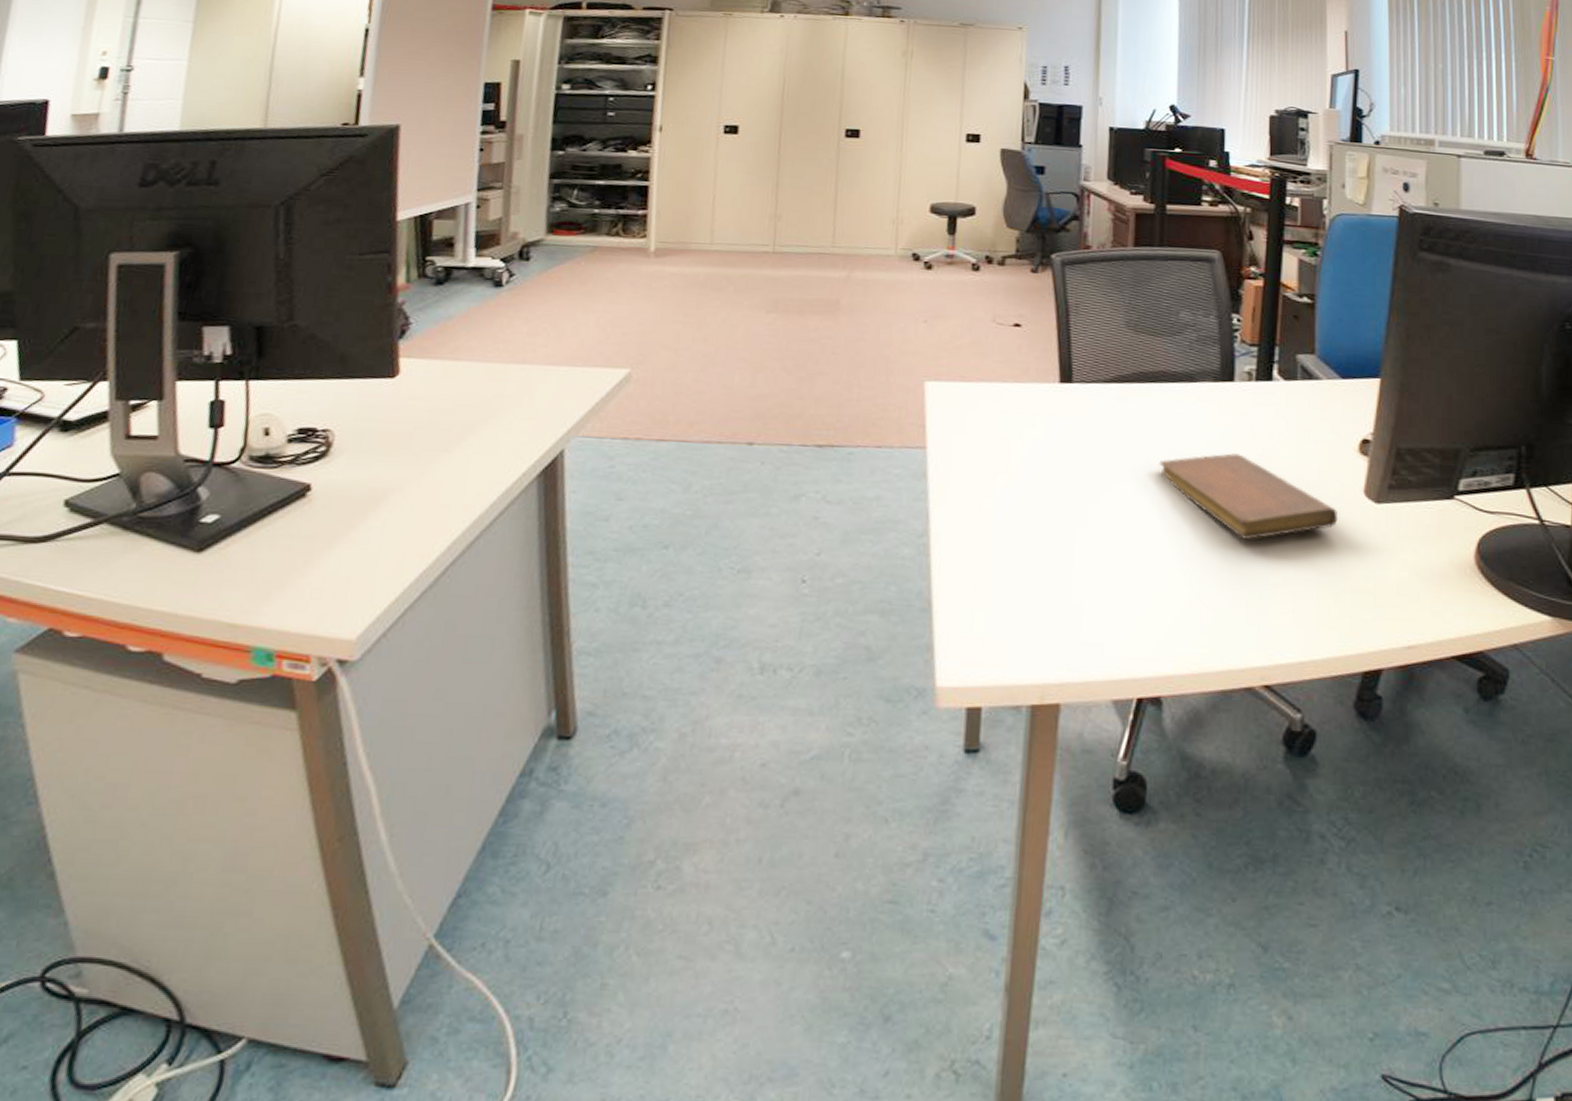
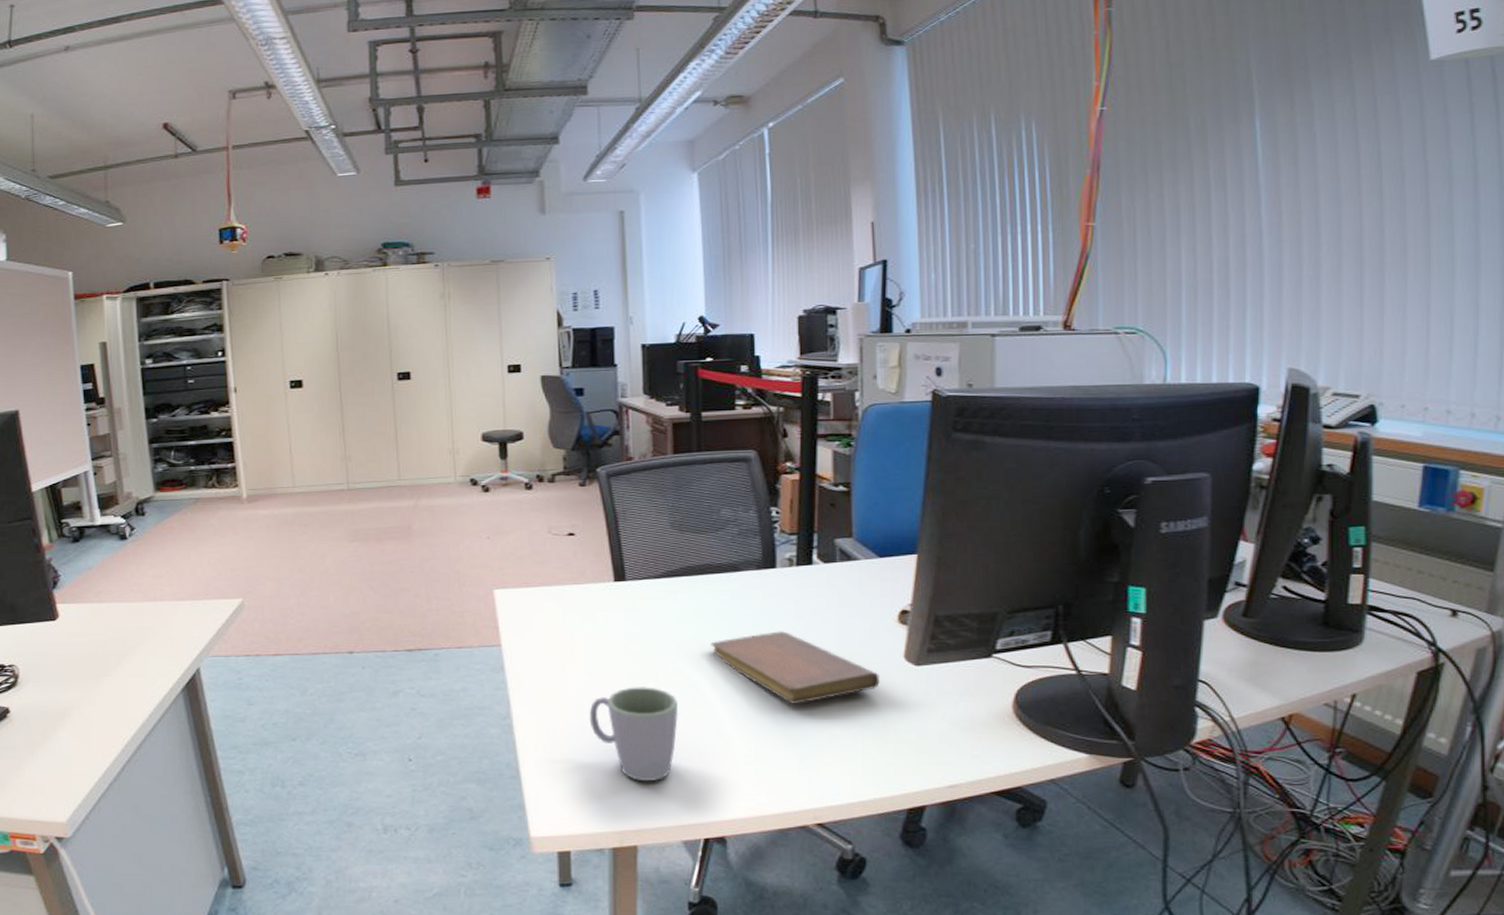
mug: none [1018,507,1119,624] -> present [589,687,679,782]

